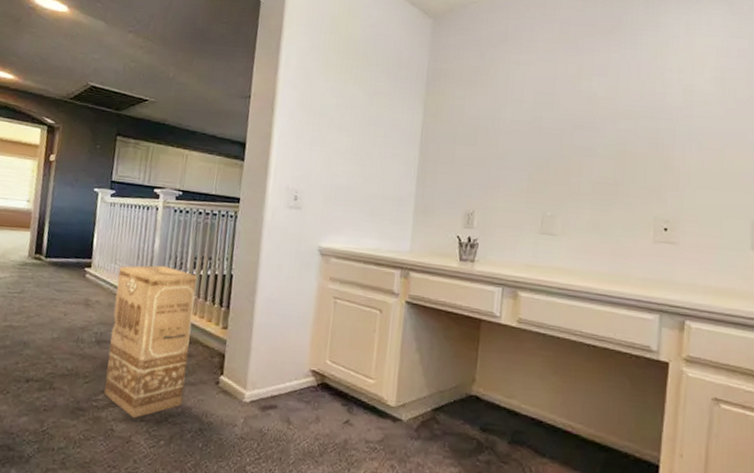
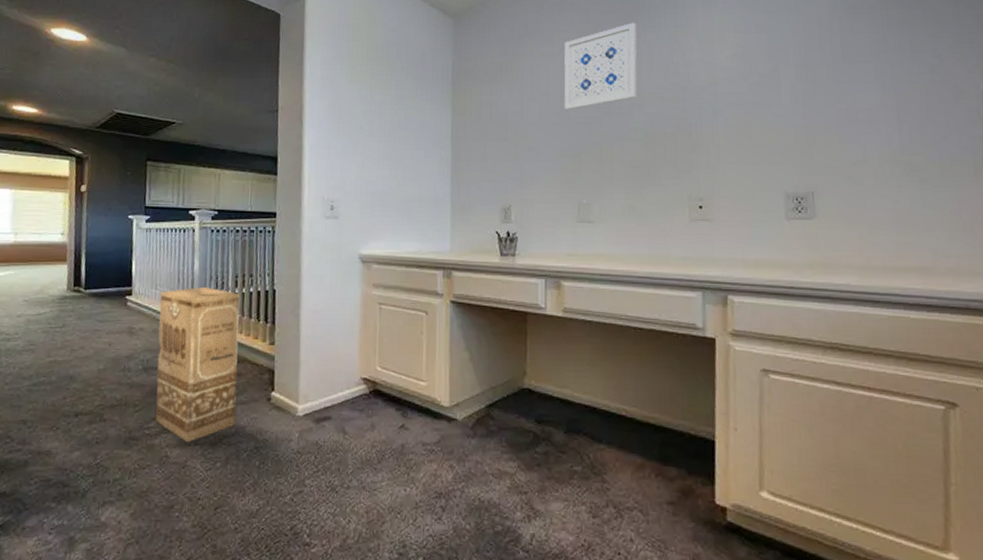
wall art: none [537,37,617,121] -> present [564,22,637,110]

